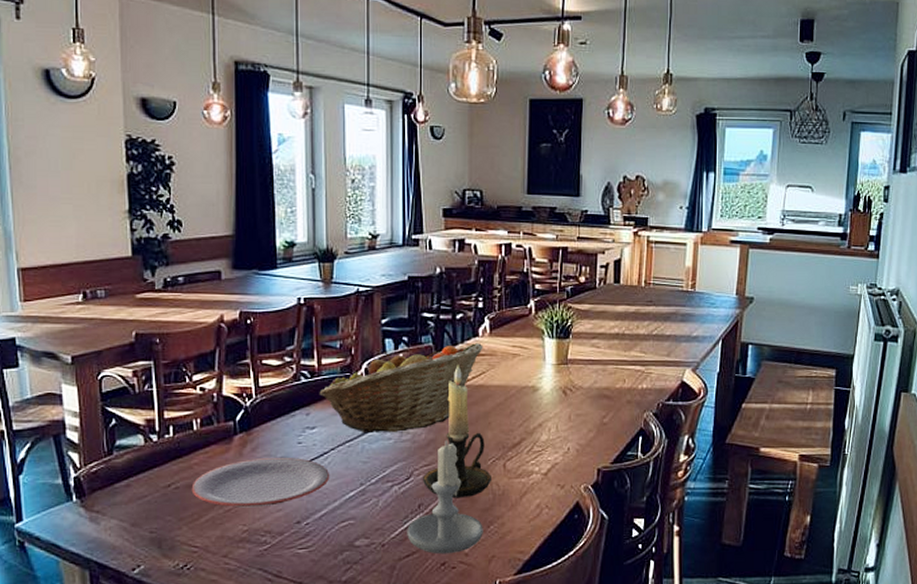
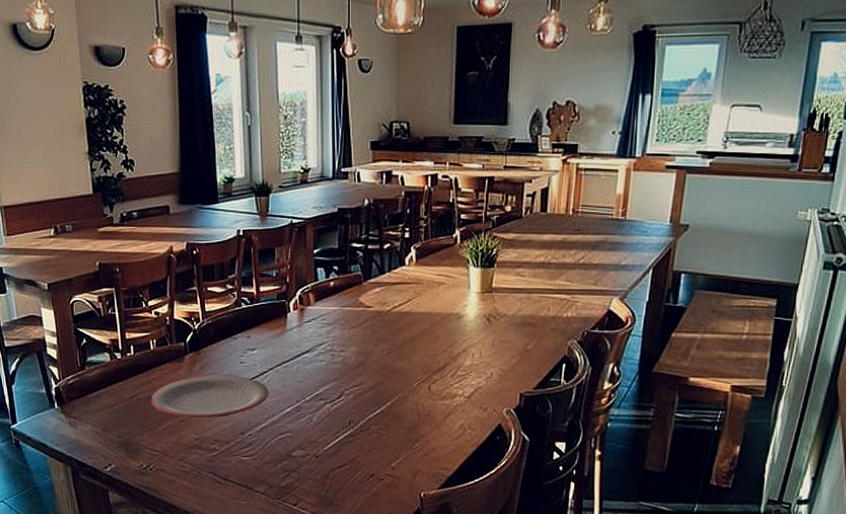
fruit basket: present [319,343,483,434] -> none [258,272,410,356]
candle: present [407,440,483,554] -> none [339,363,409,467]
candle holder: present [423,364,491,499] -> none [353,292,417,417]

